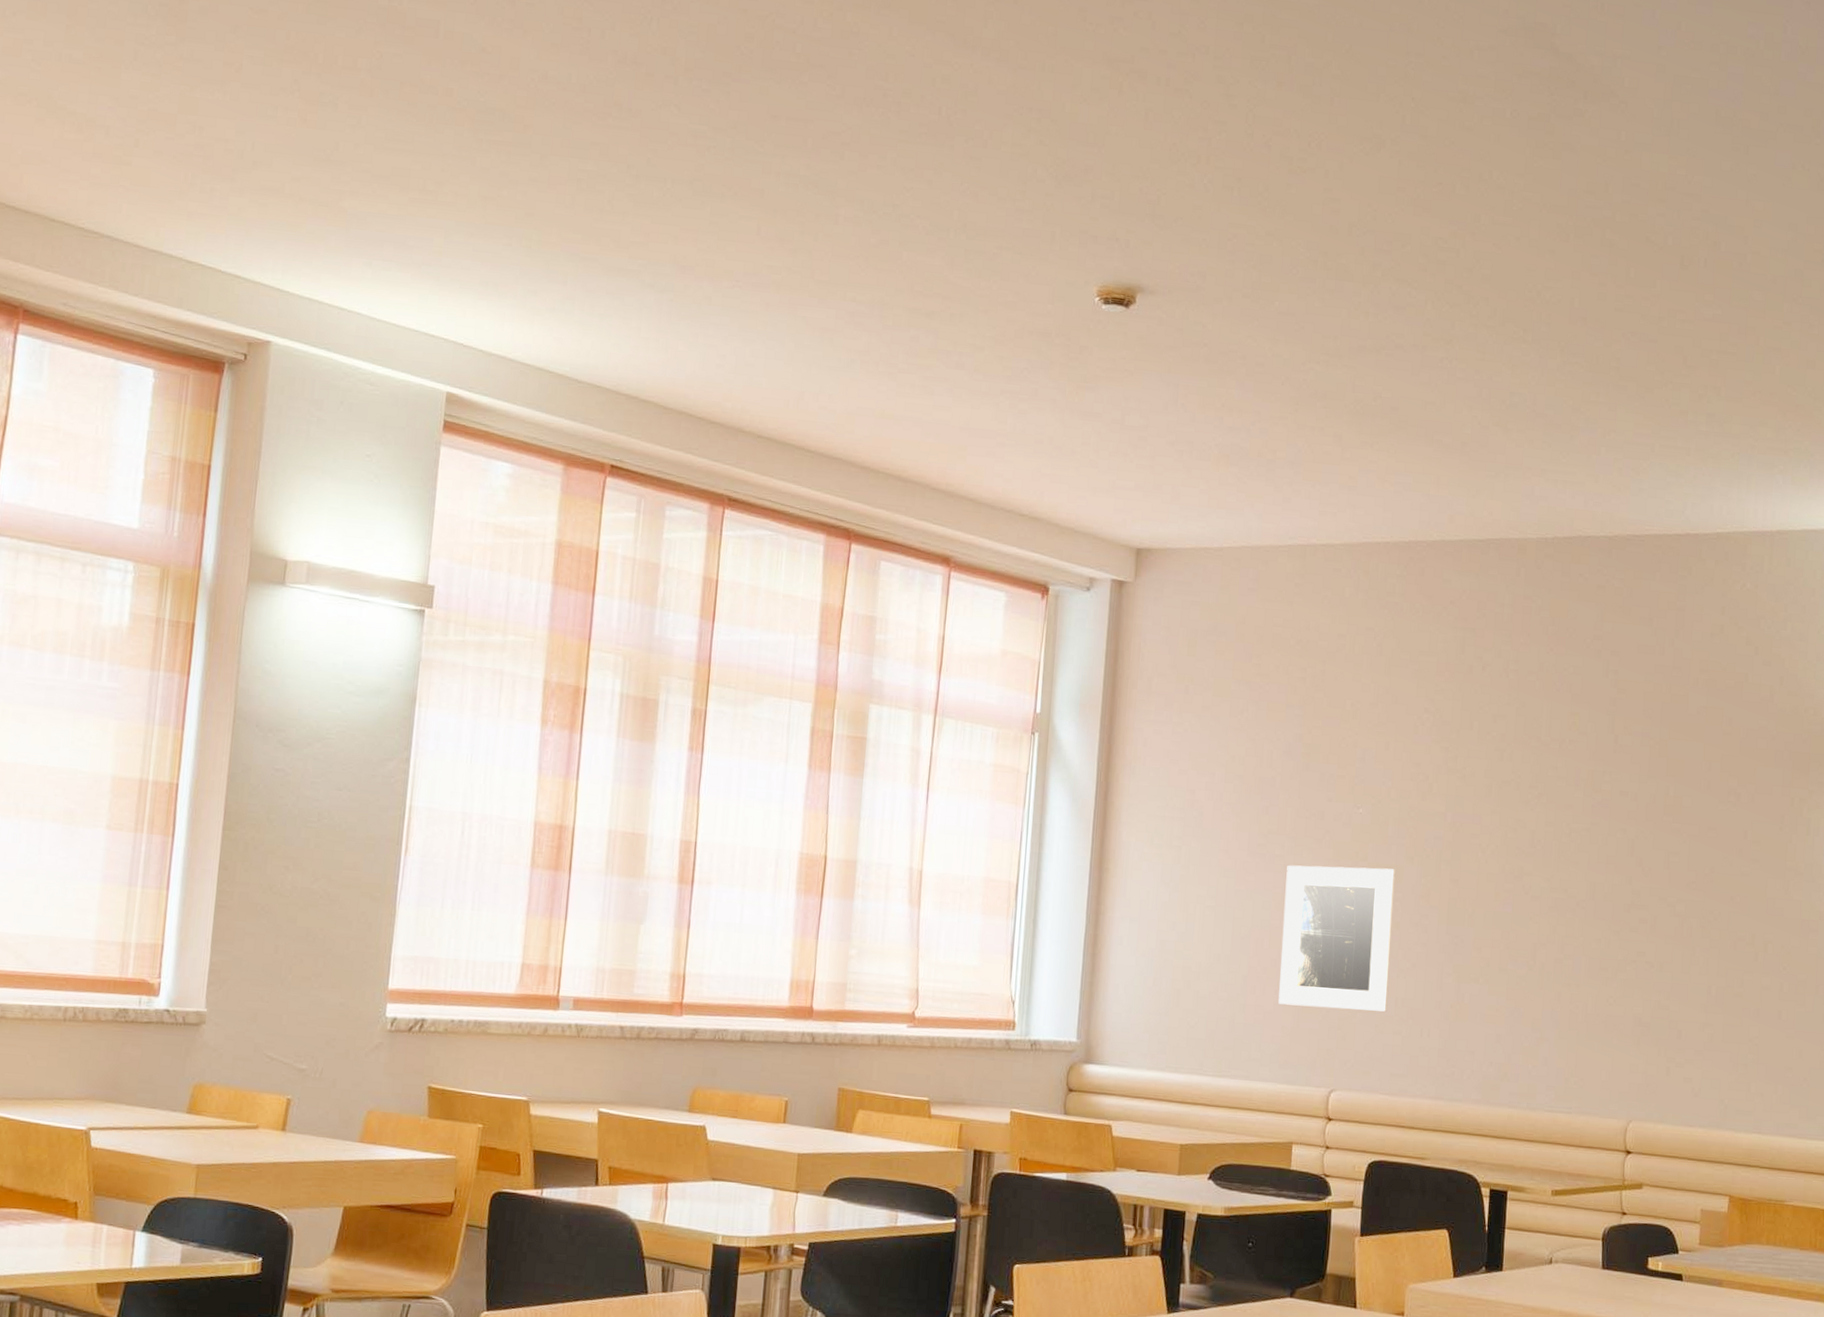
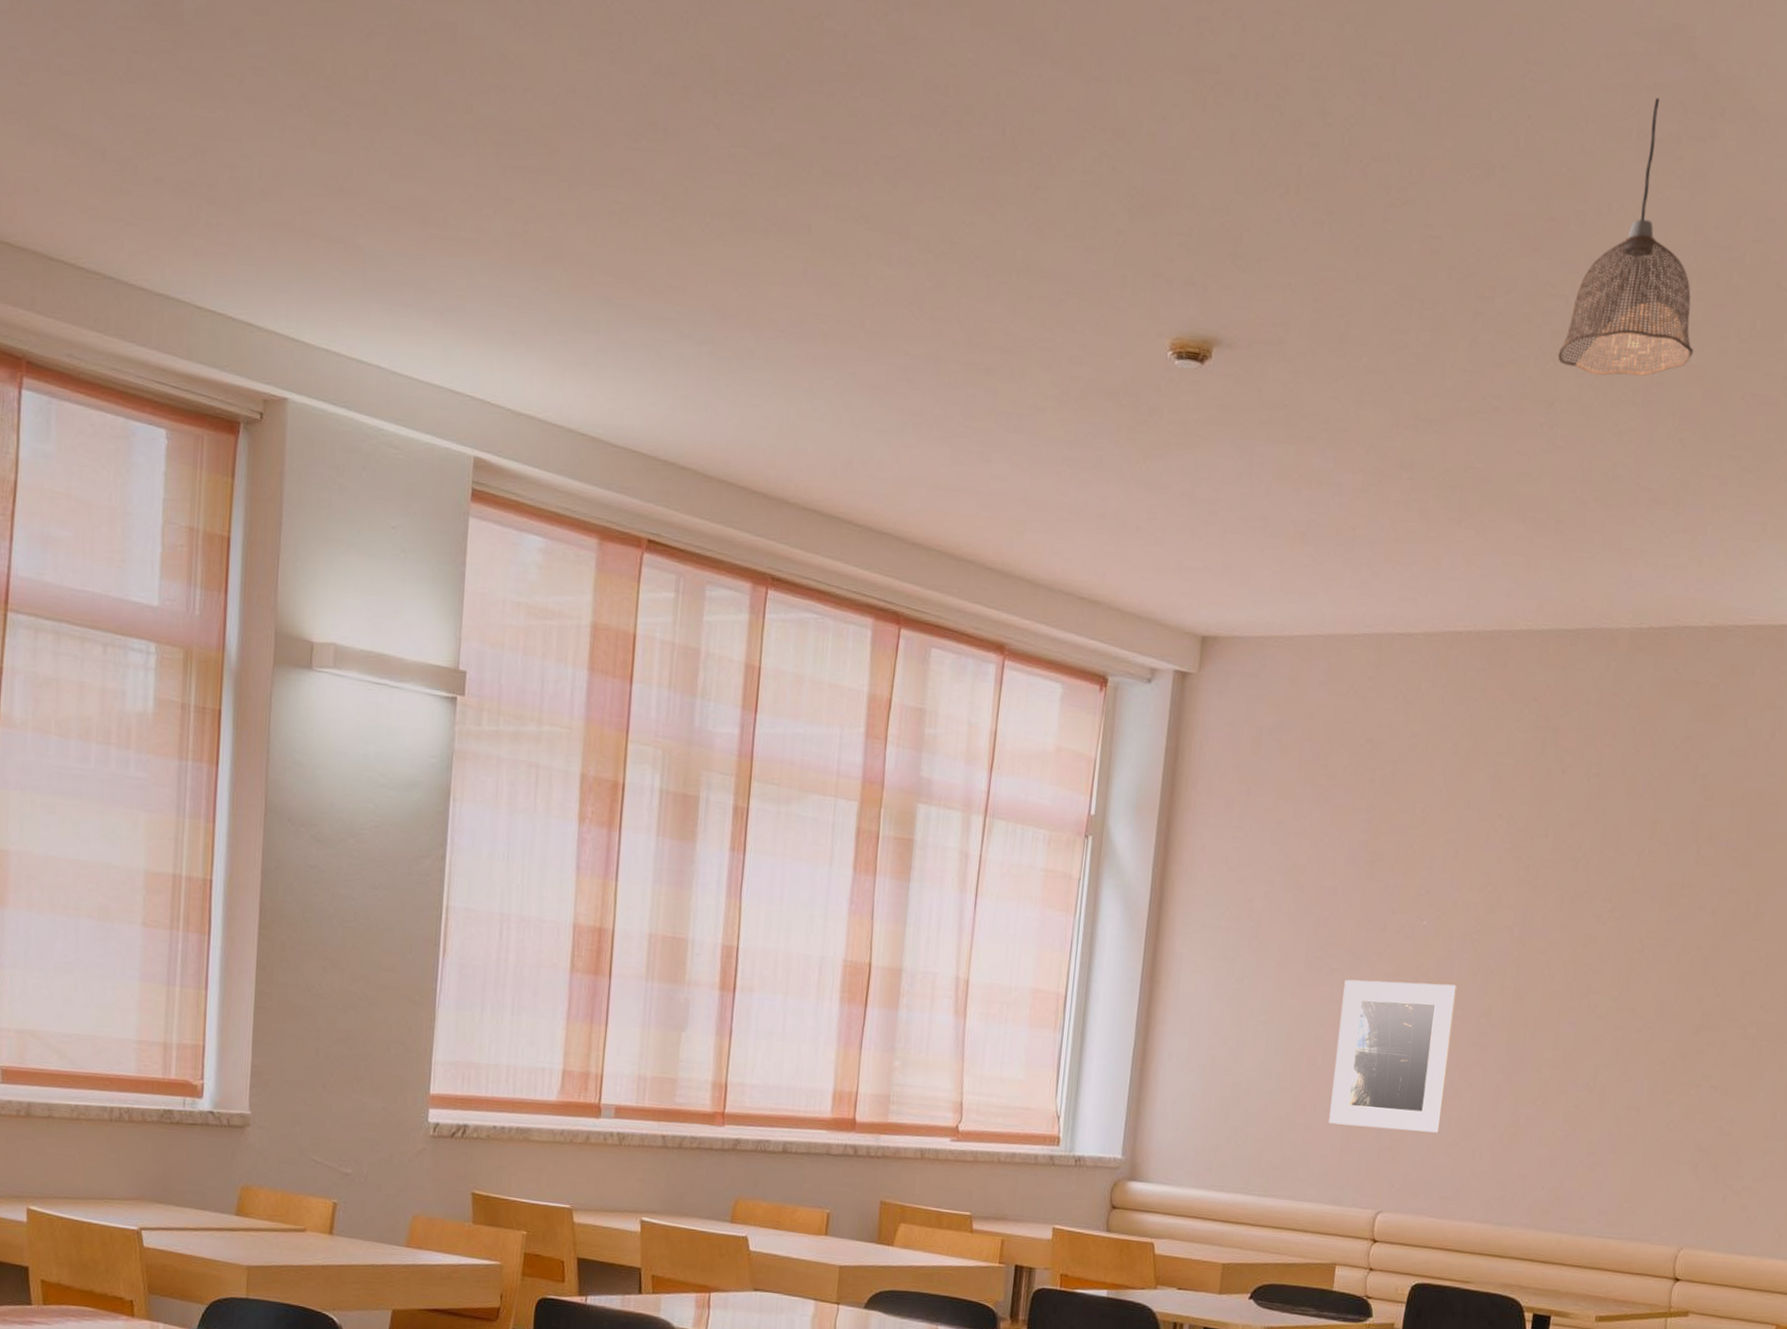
pendant lamp: none [1452,84,1576,317] -> present [1557,98,1694,376]

